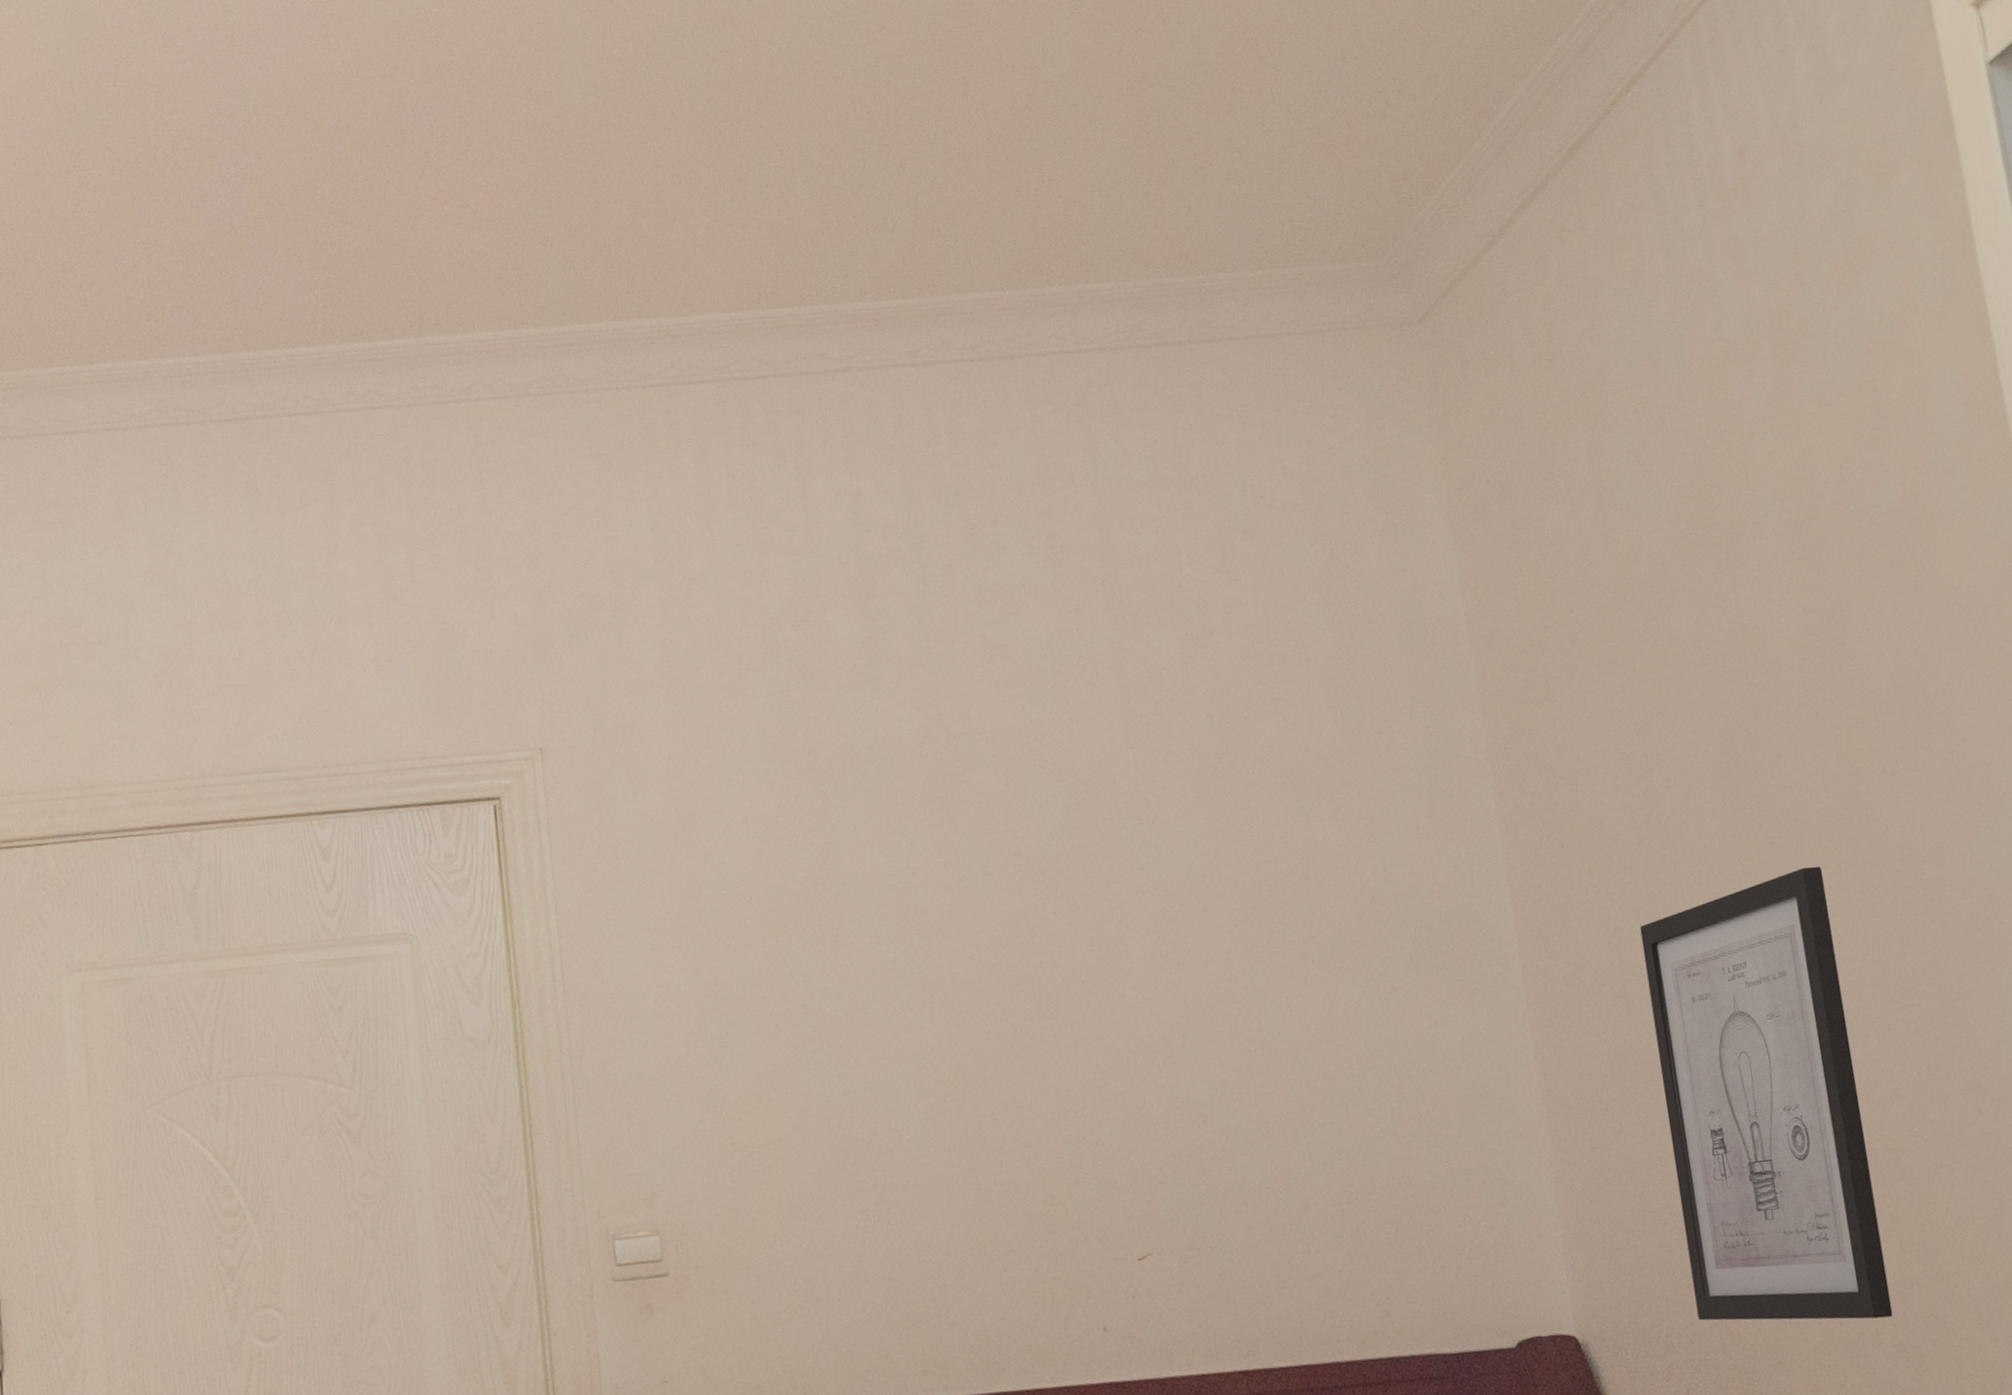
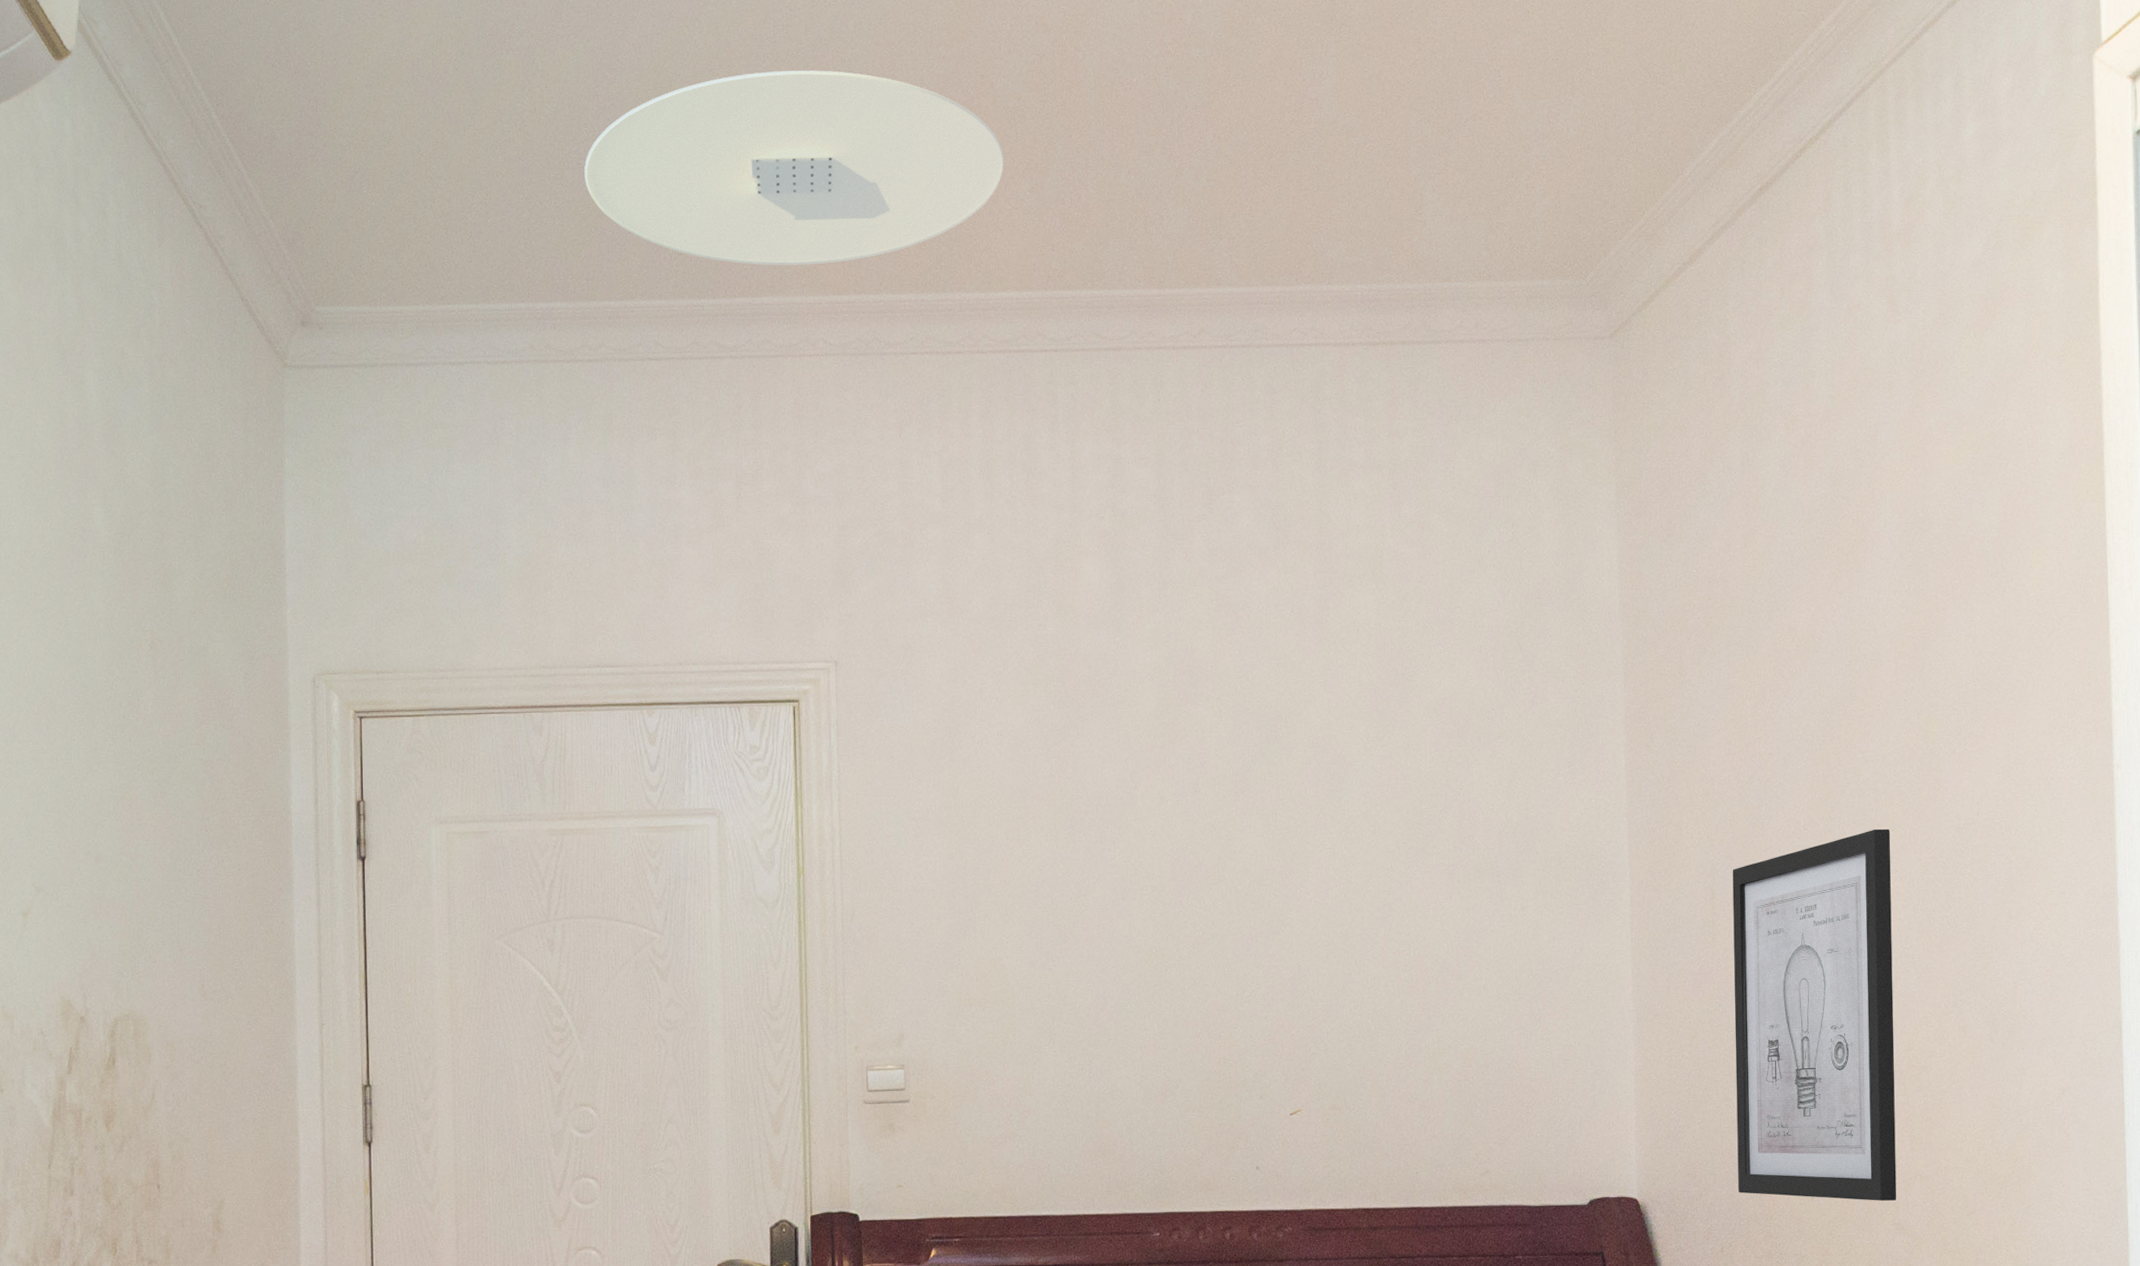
ceiling light: none [210,82,698,301] -> present [584,70,1004,266]

